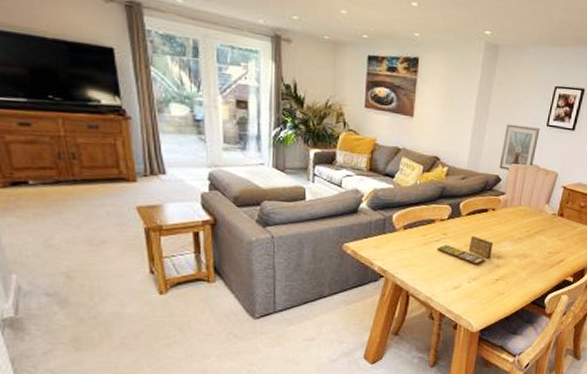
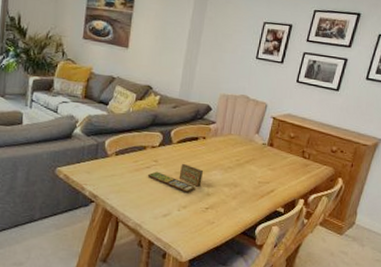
picture frame: present [499,124,540,172] -> none [210,56,250,101]

